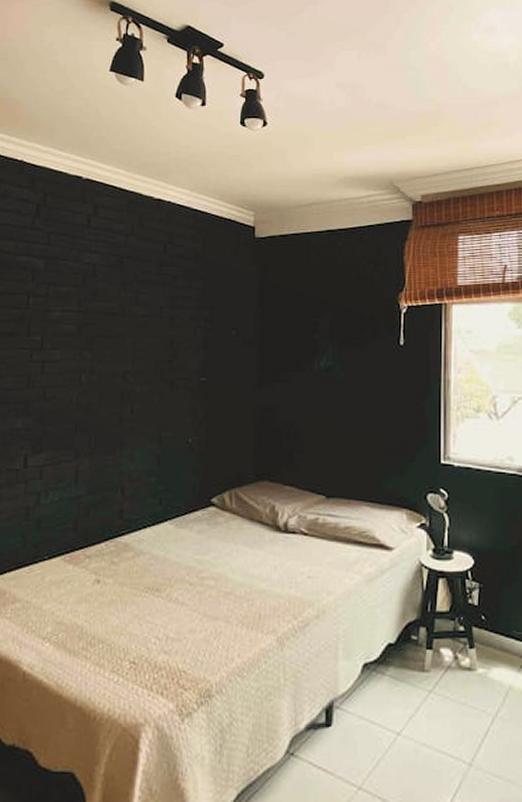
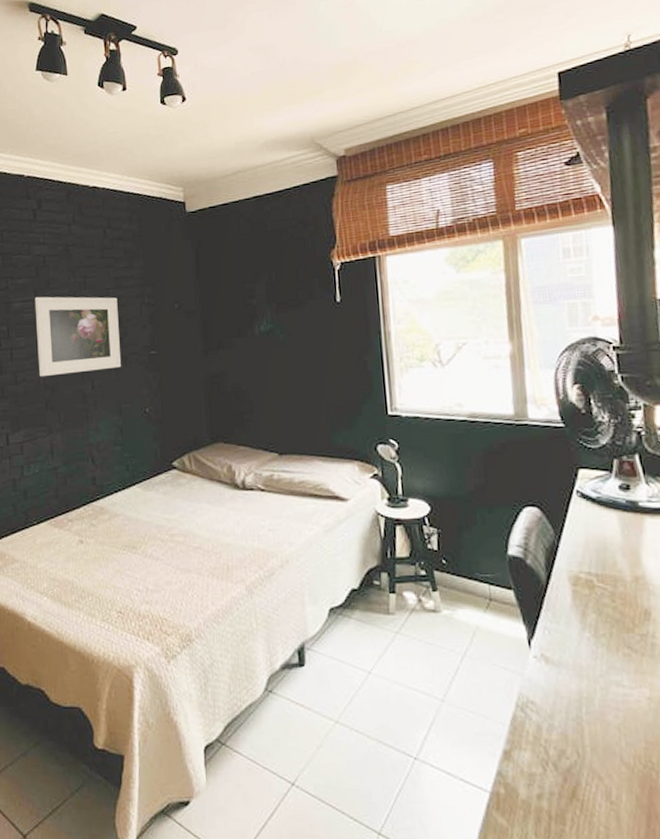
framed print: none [72,307,171,396] -> present [34,296,122,377]

